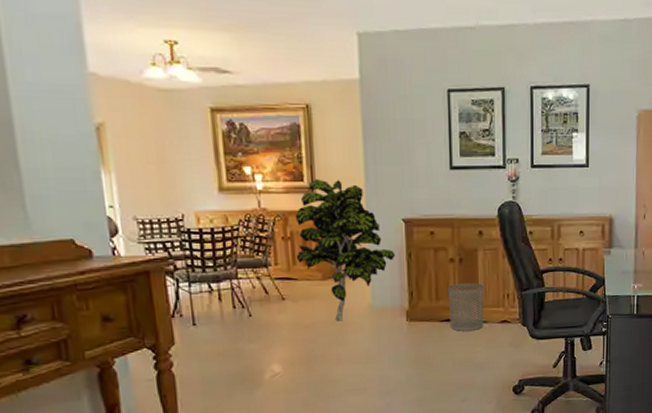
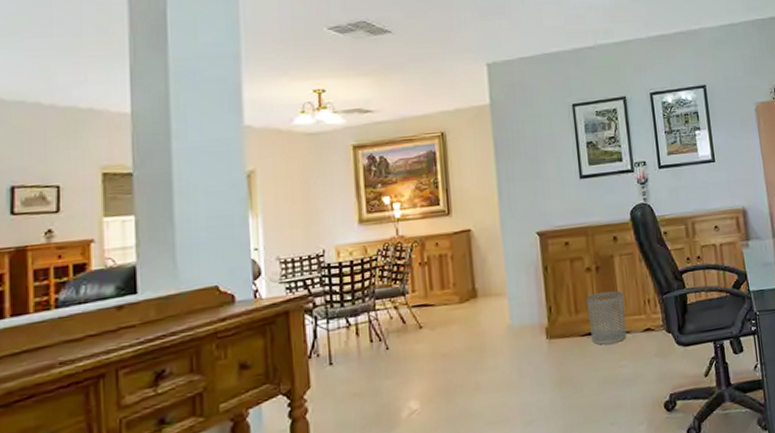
indoor plant: present [295,179,396,321] -> none [431,200,532,346]

